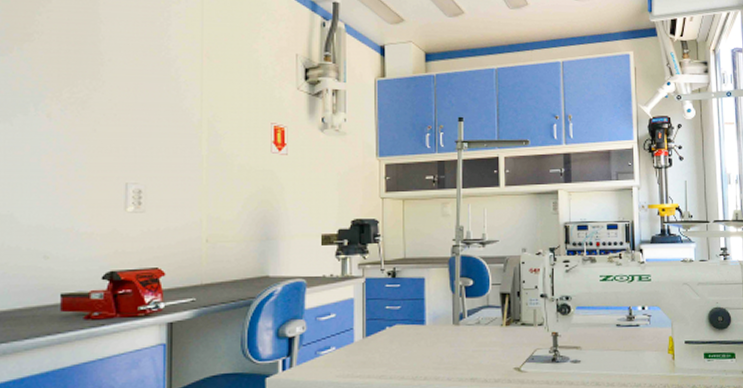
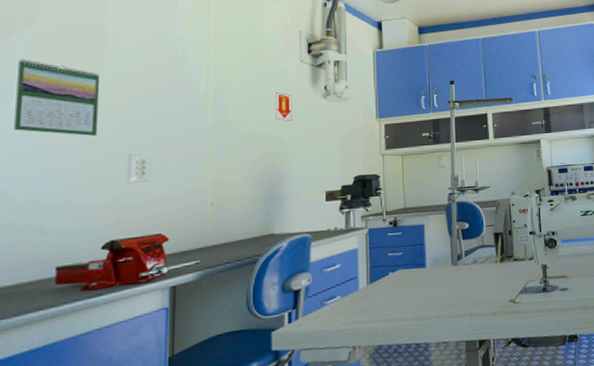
calendar: none [16,77,97,161] -> present [12,59,101,136]

